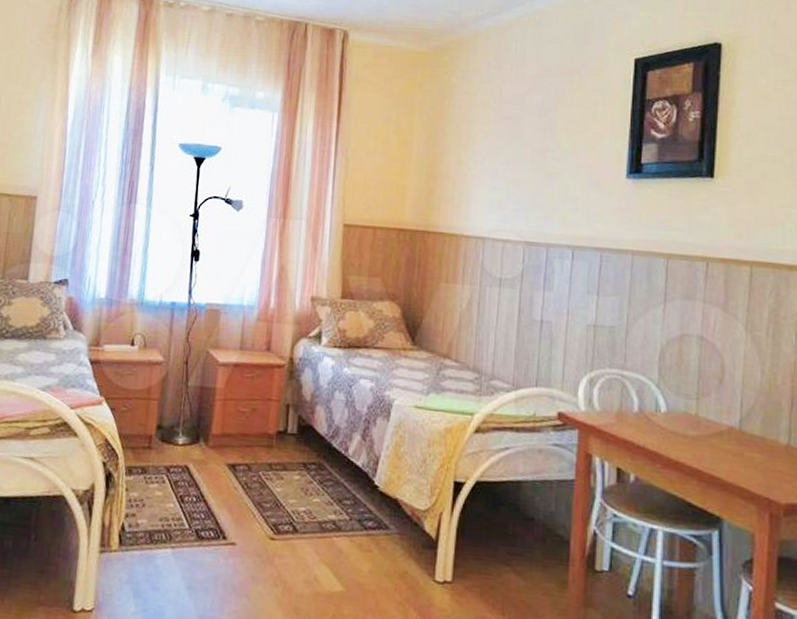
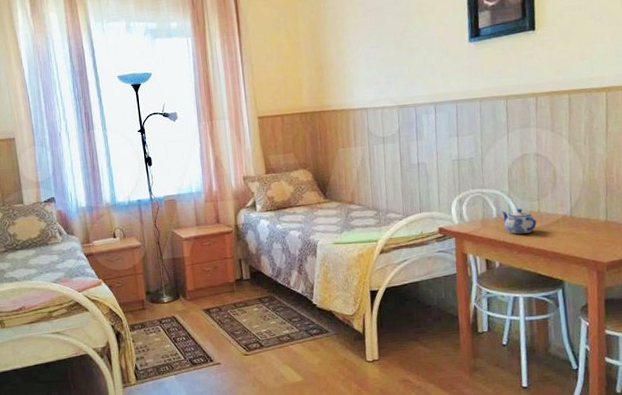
teapot: none [645,405,691,443] -> present [501,208,537,234]

